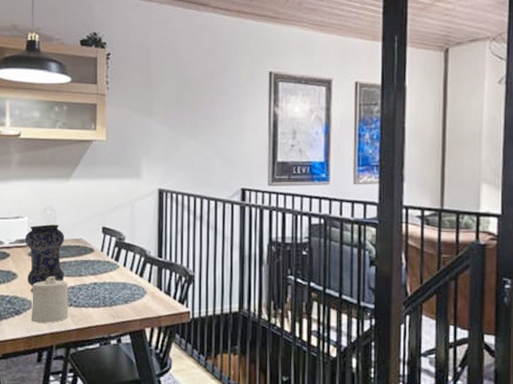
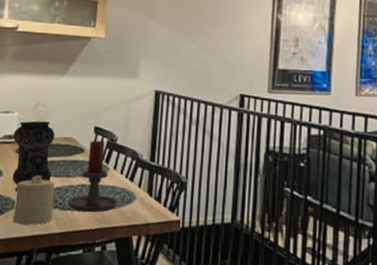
candle holder: none [81,240,143,309] -> present [67,140,132,212]

